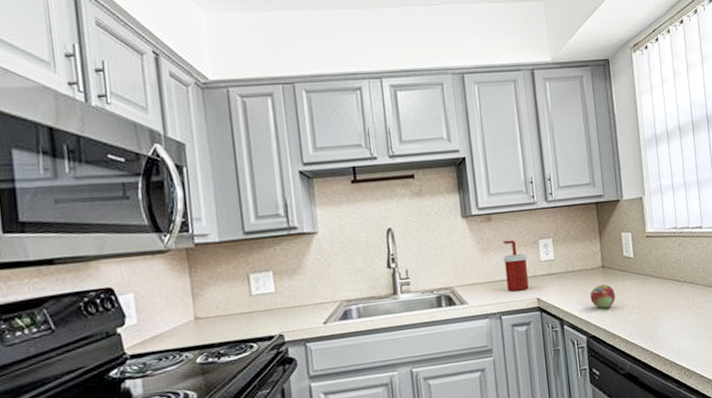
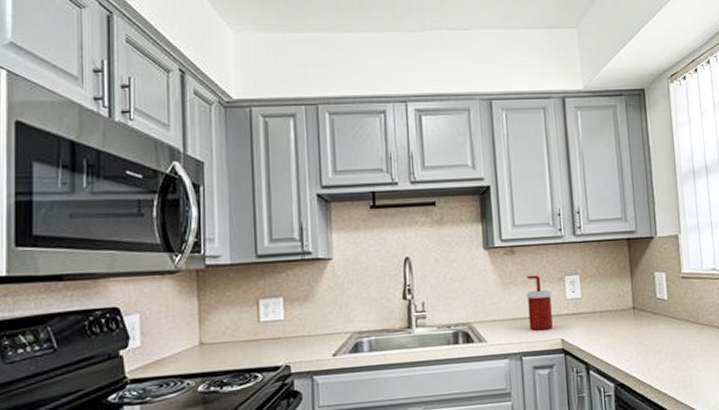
fruit: present [590,284,616,309] -> none [619,328,647,354]

